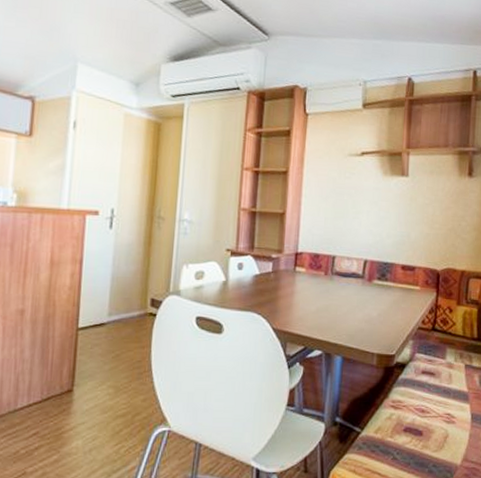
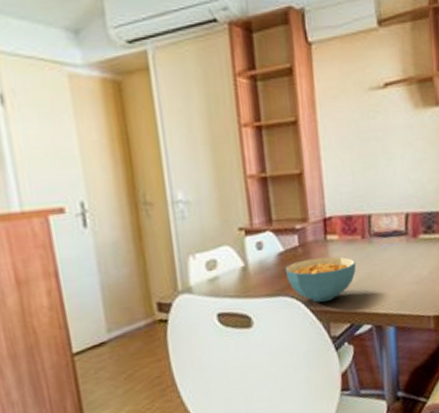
cereal bowl: none [257,284,317,324] -> present [284,256,357,303]

